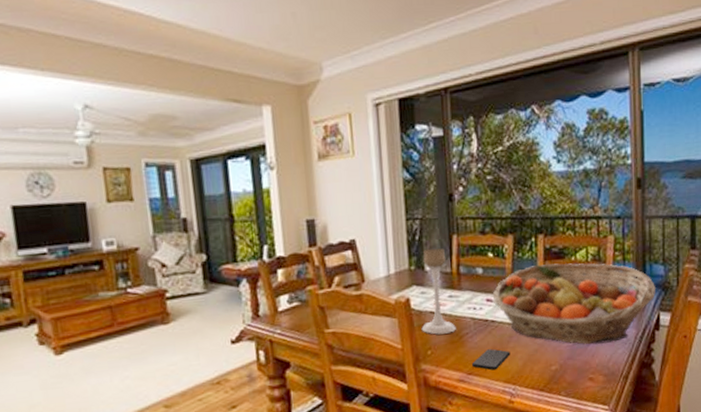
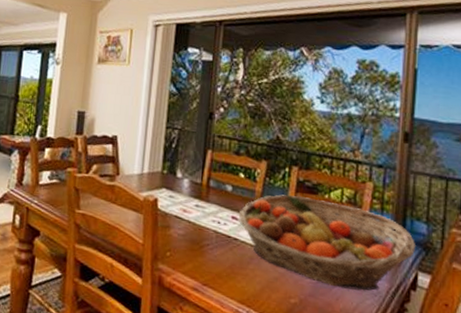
candle holder: present [421,248,456,335] -> none [164,158,198,240]
smartphone: present [472,349,511,371] -> none [208,265,249,288]

